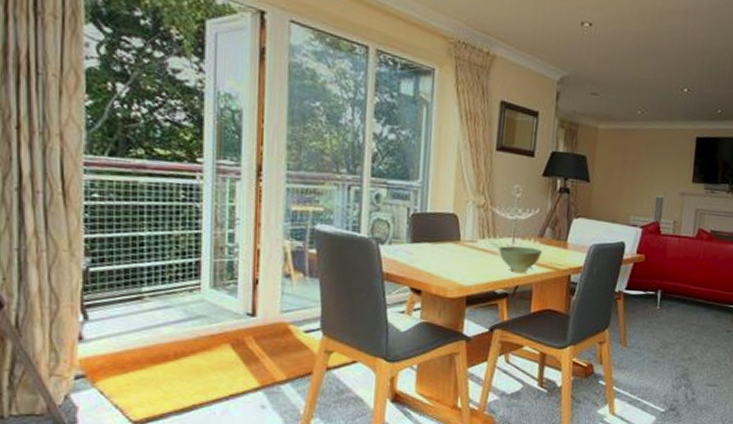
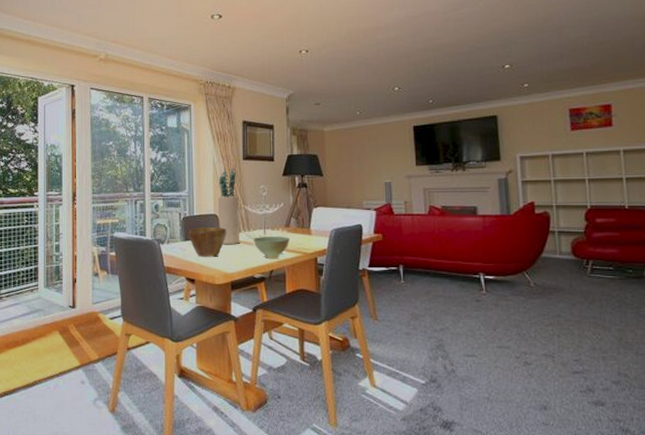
bowl: none [417,228,468,266] -> present [188,227,227,257]
vase: none [458,155,486,253] -> present [217,165,240,245]

